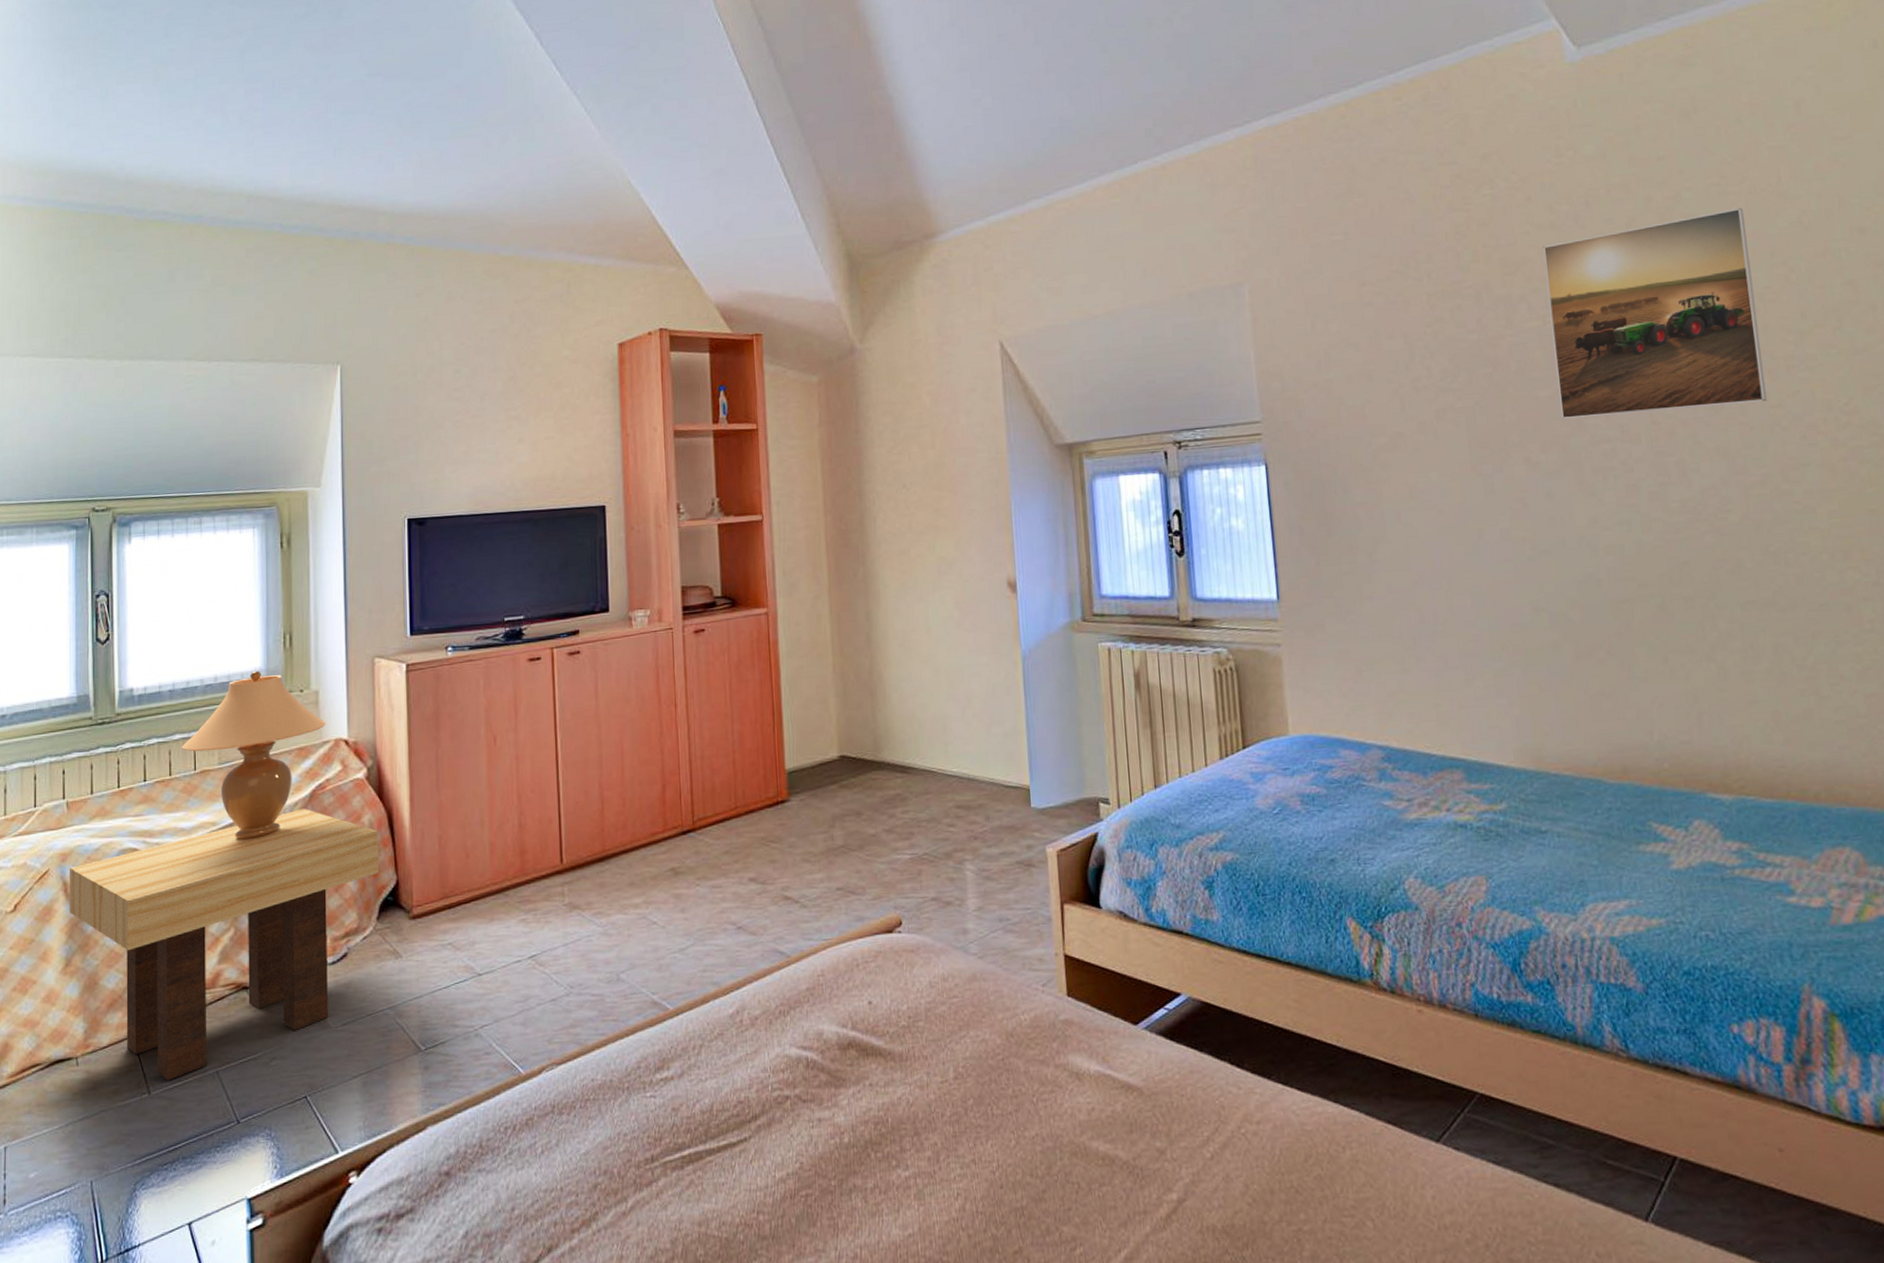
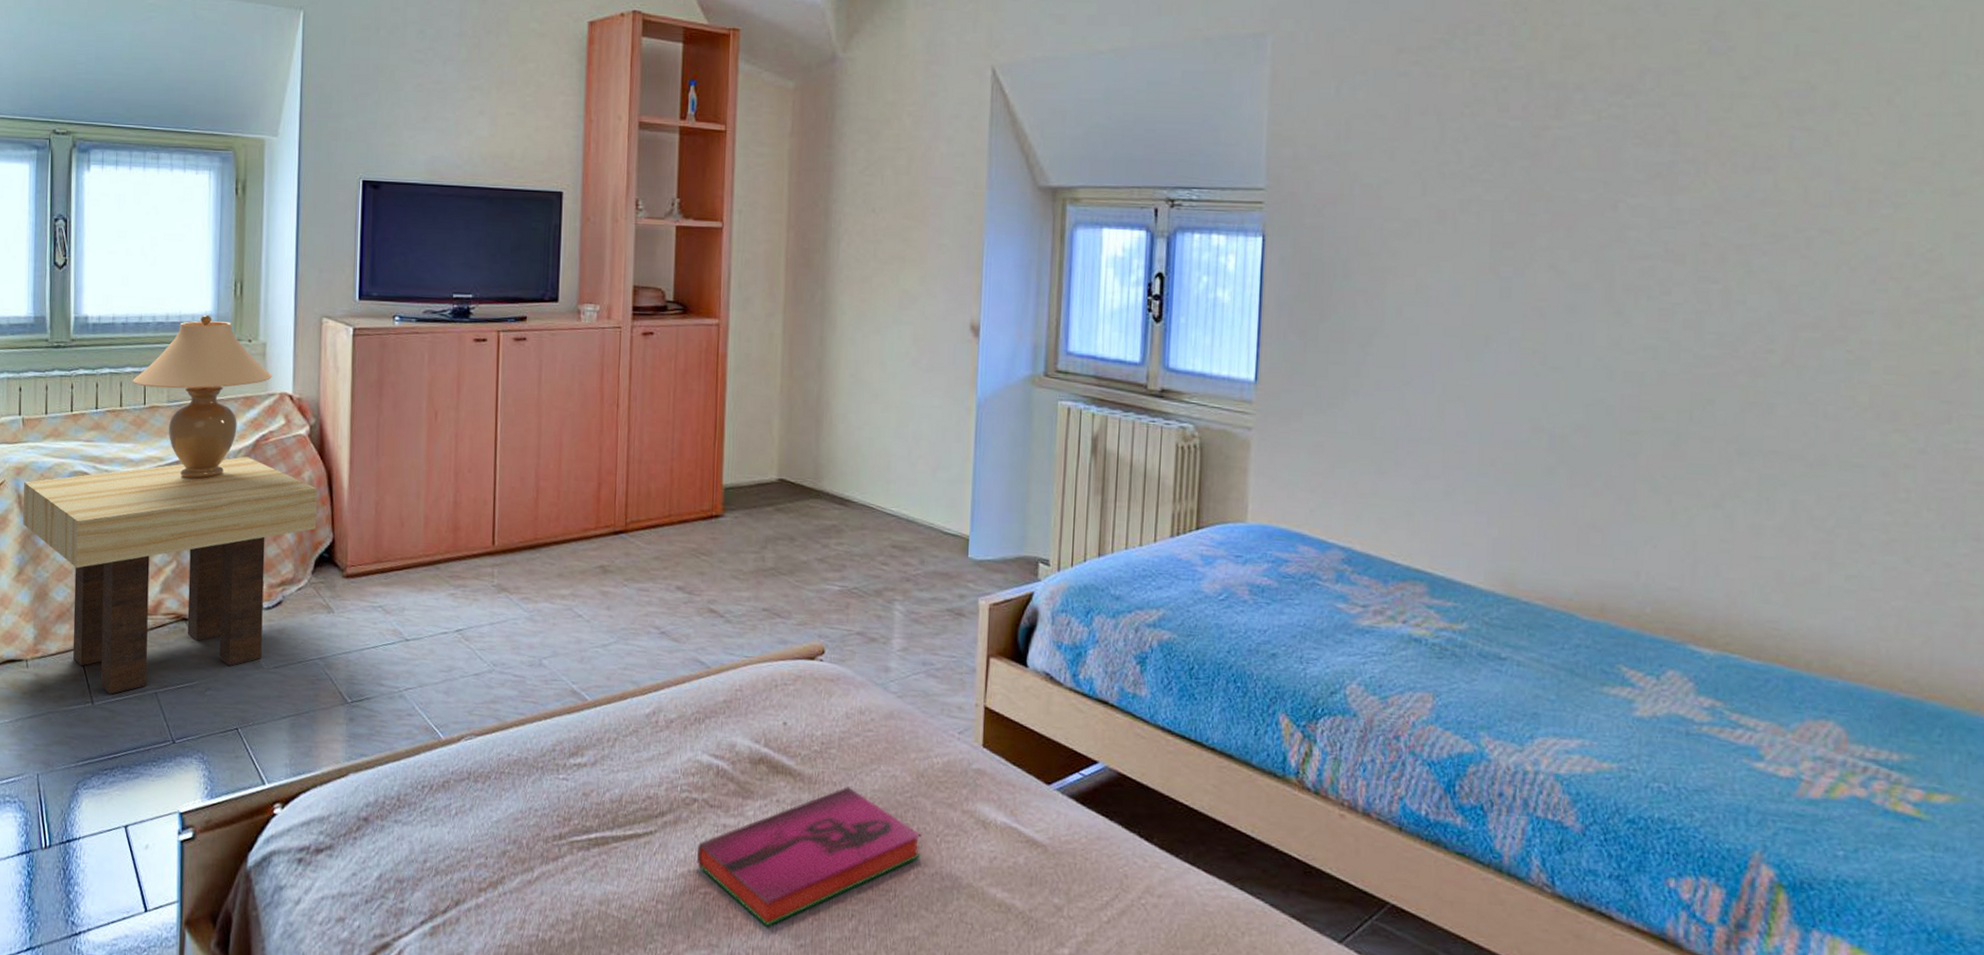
hardback book: none [793,1058,1019,1221] -> present [696,786,922,927]
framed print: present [1542,208,1767,420] -> none [1599,12,1854,237]

